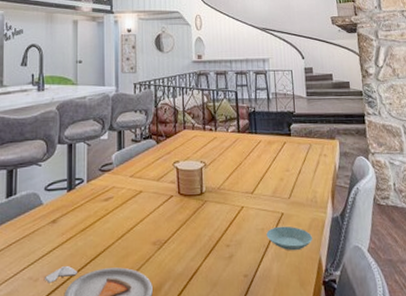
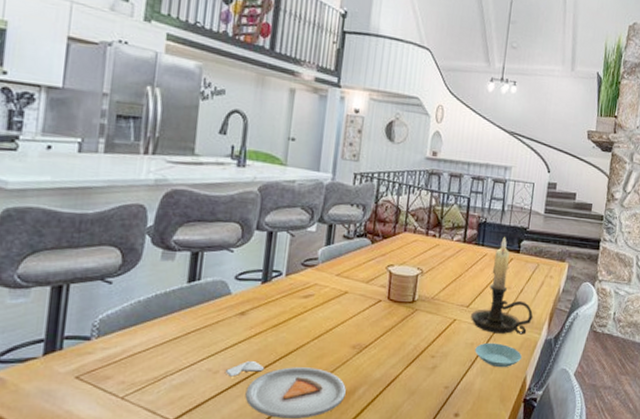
candle holder: none [257,122,316,217] -> present [471,236,534,335]

